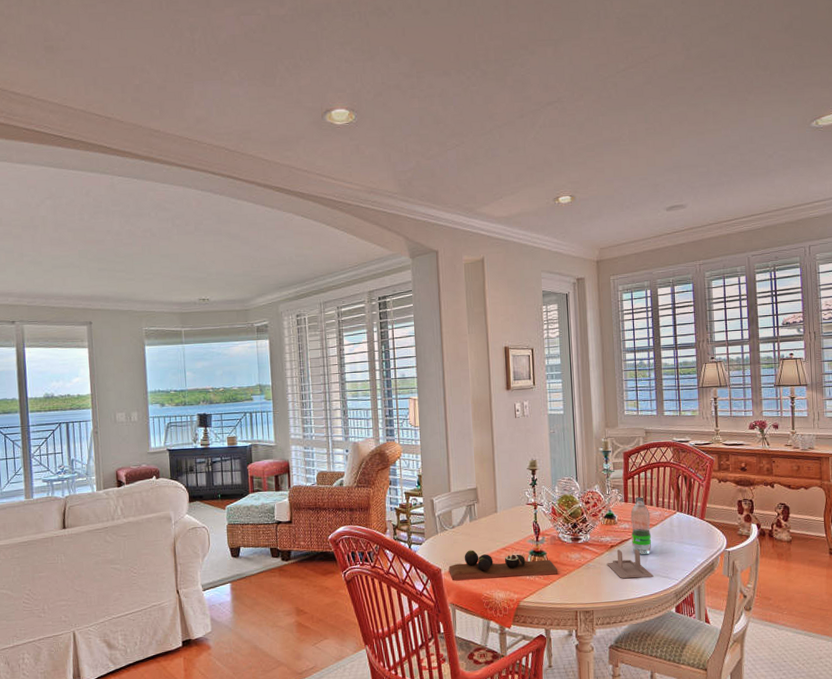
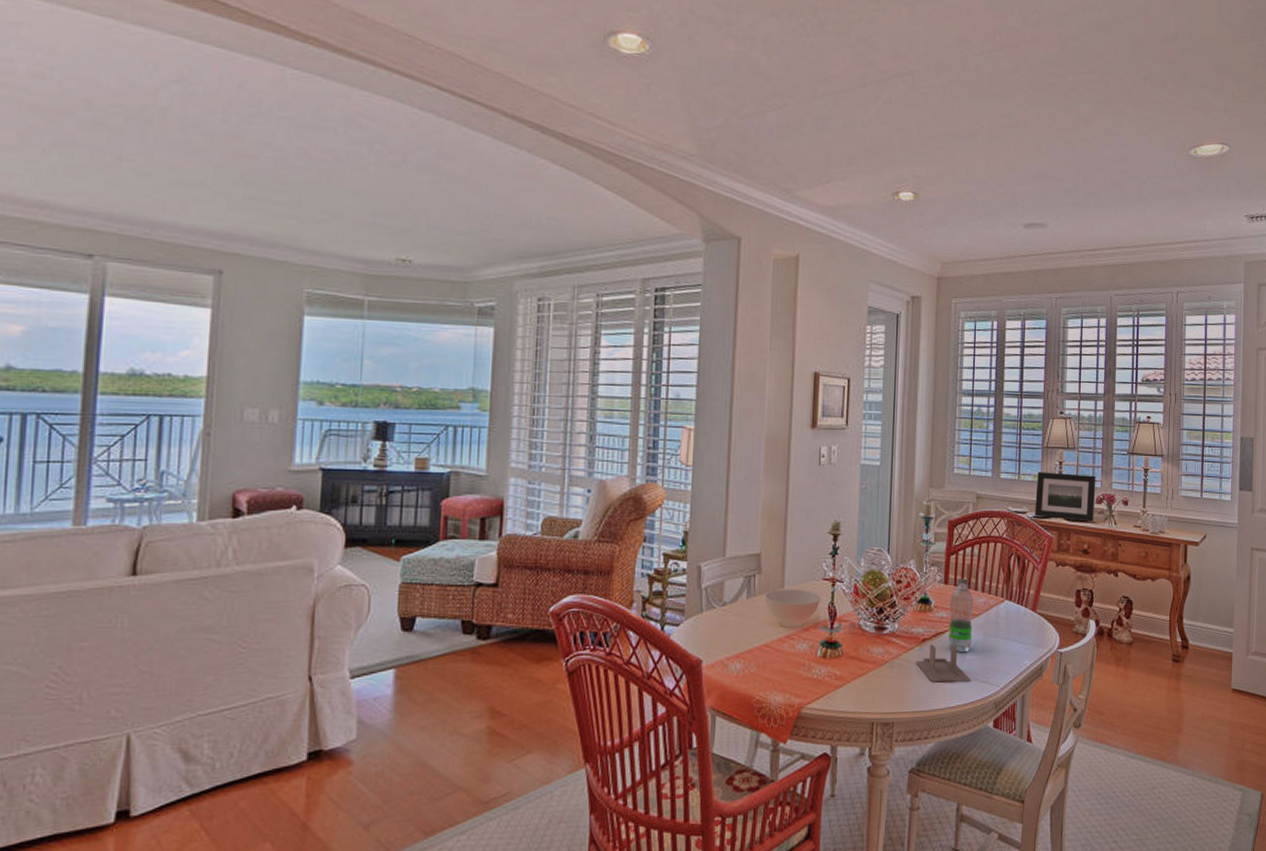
decorative tray: present [448,550,558,581] -> none [712,636,855,678]
bowl: none [482,512,527,543] -> present [763,589,822,629]
picture frame: none [695,406,749,445] -> present [1035,472,1096,522]

